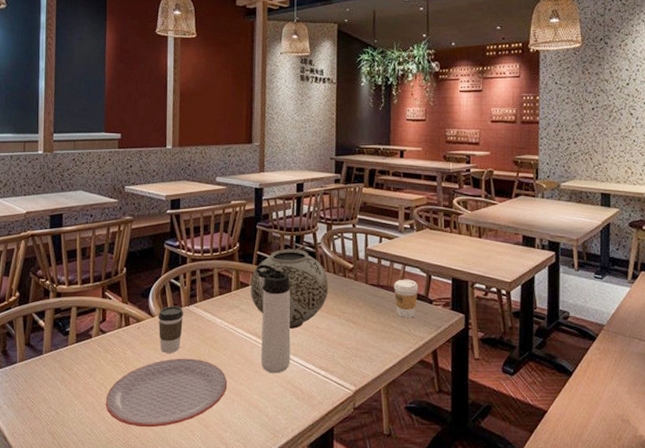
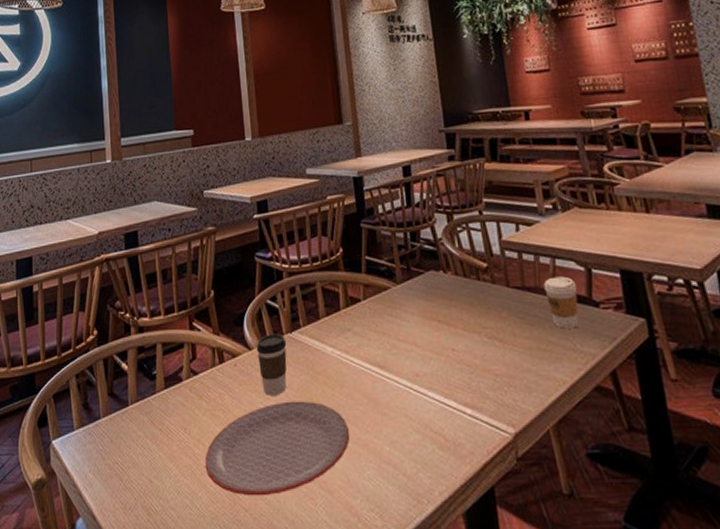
vase: present [250,248,329,329] -> none [362,248,461,354]
thermos bottle: present [256,264,291,374] -> none [366,271,425,416]

